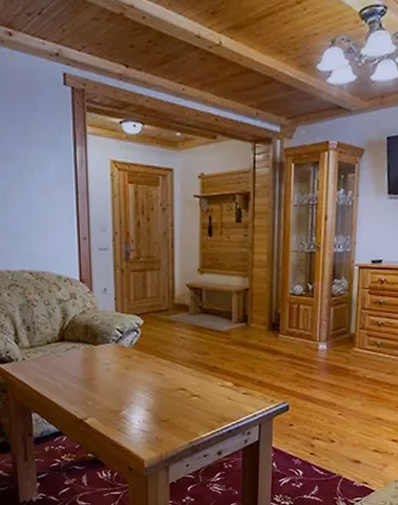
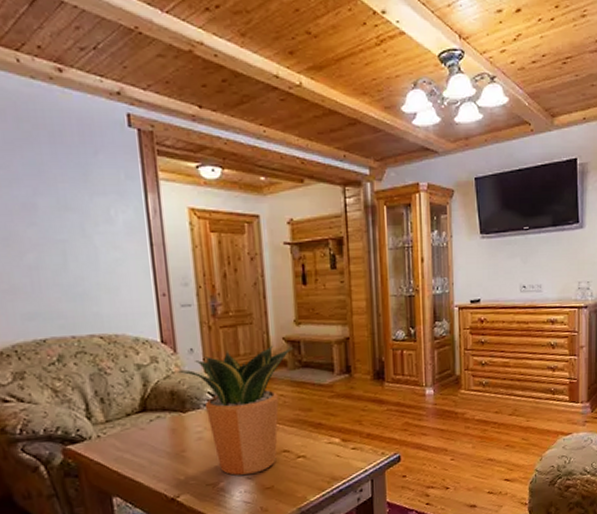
potted plant: none [92,291,195,407] -> present [178,346,293,476]

